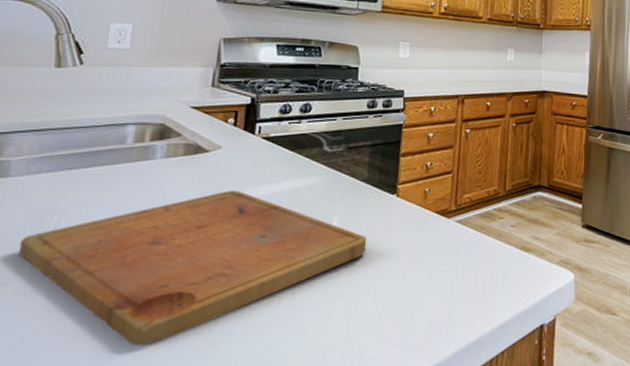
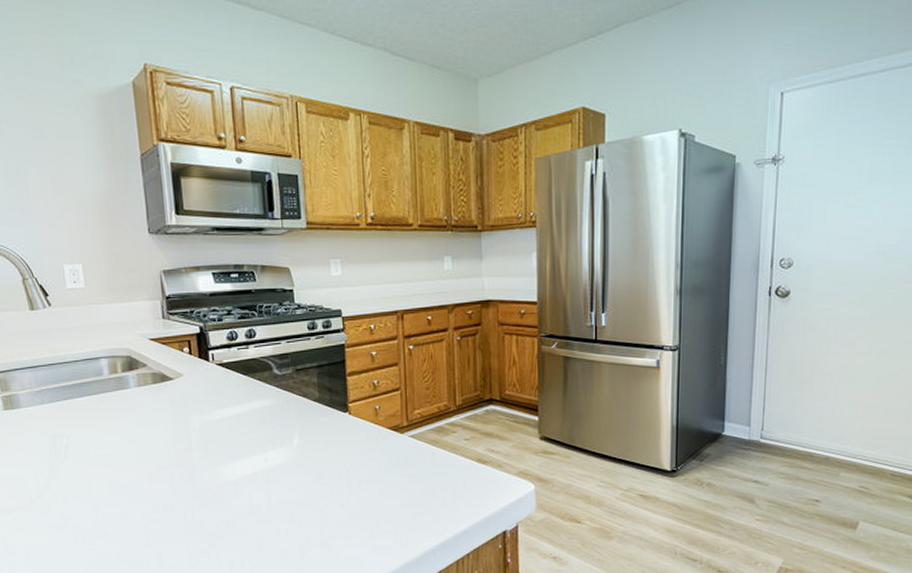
cutting board: present [18,190,367,346] -> none [43,413,328,543]

